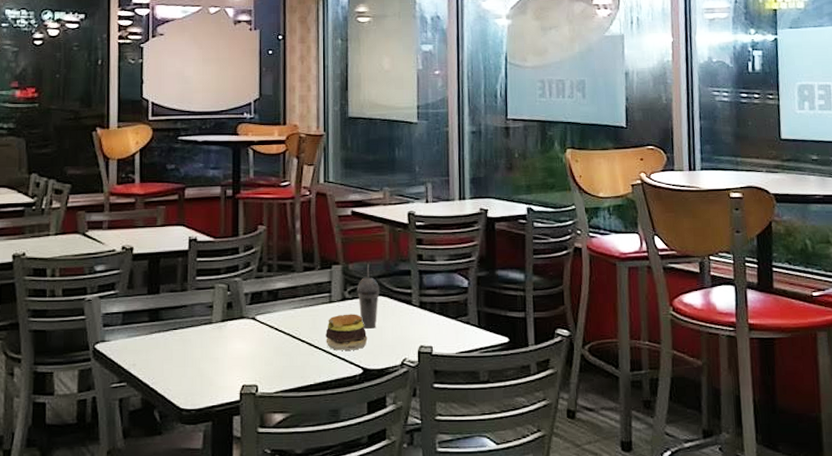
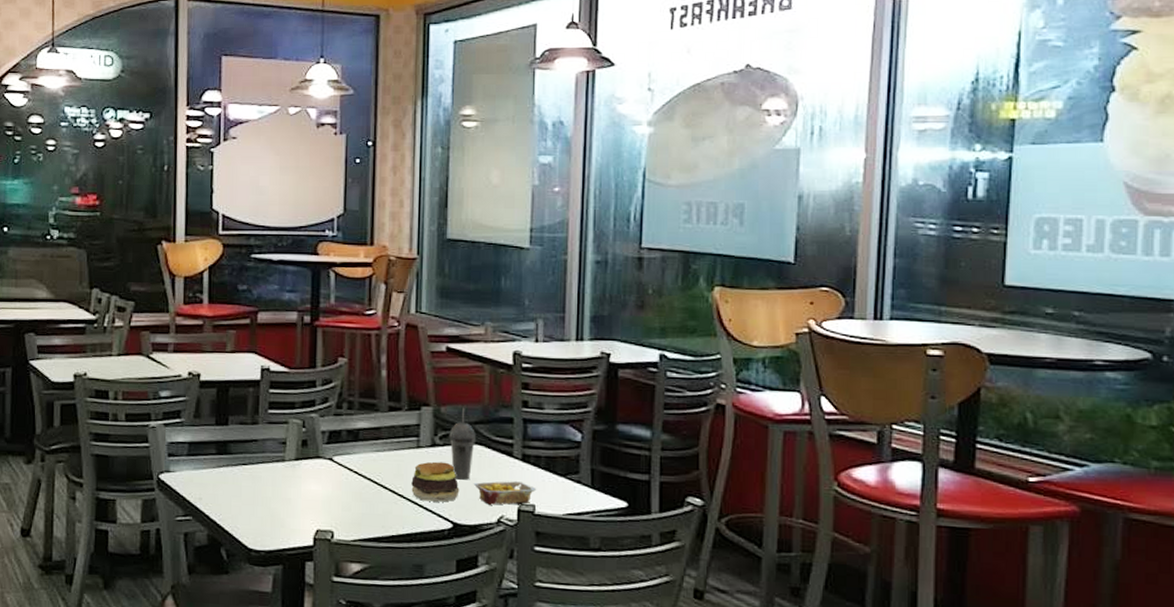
french fries: none [379,326,432,349] -> present [473,481,536,505]

